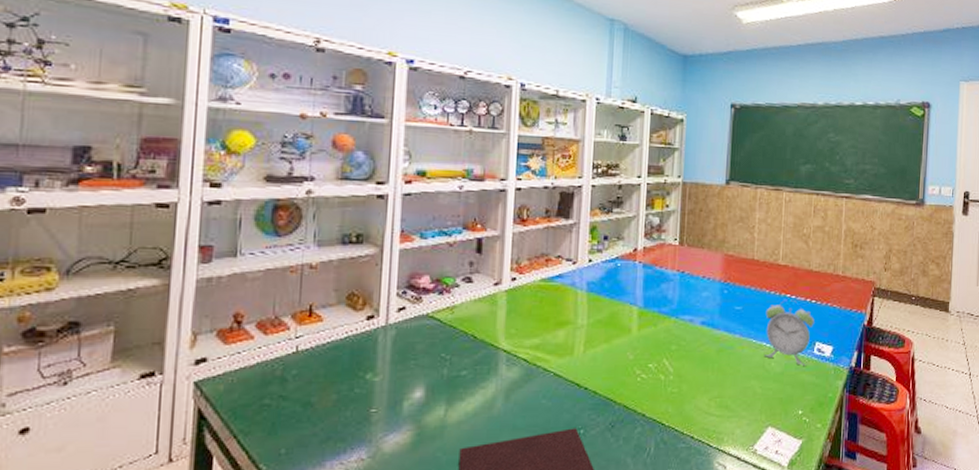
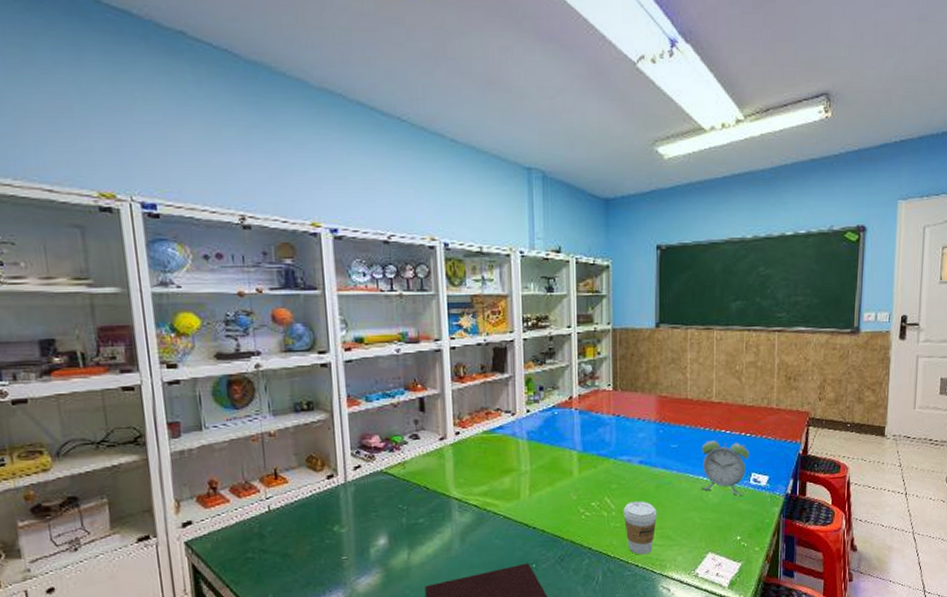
coffee cup: none [681,365,717,426] -> present [623,501,657,555]

